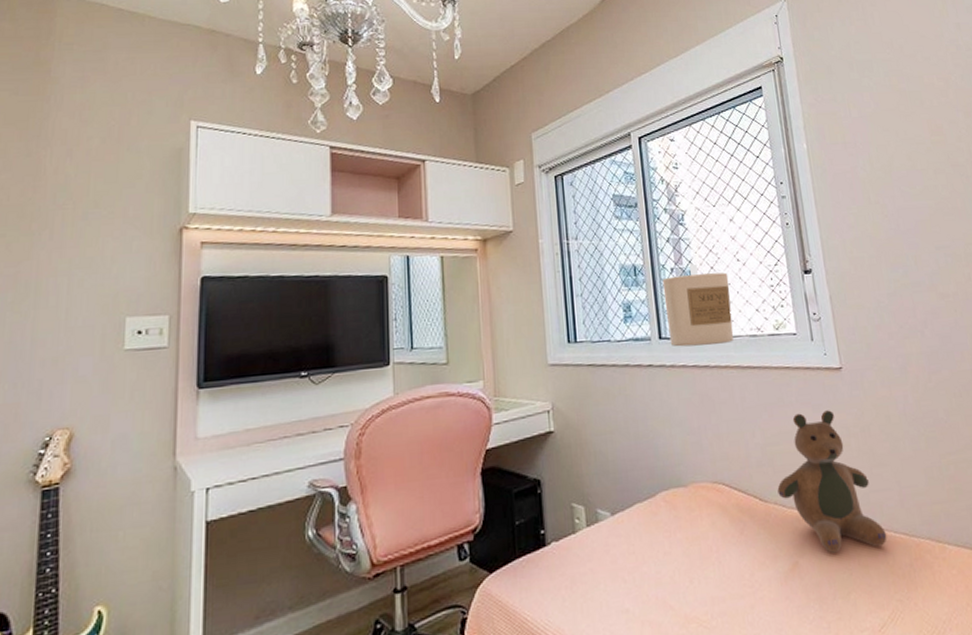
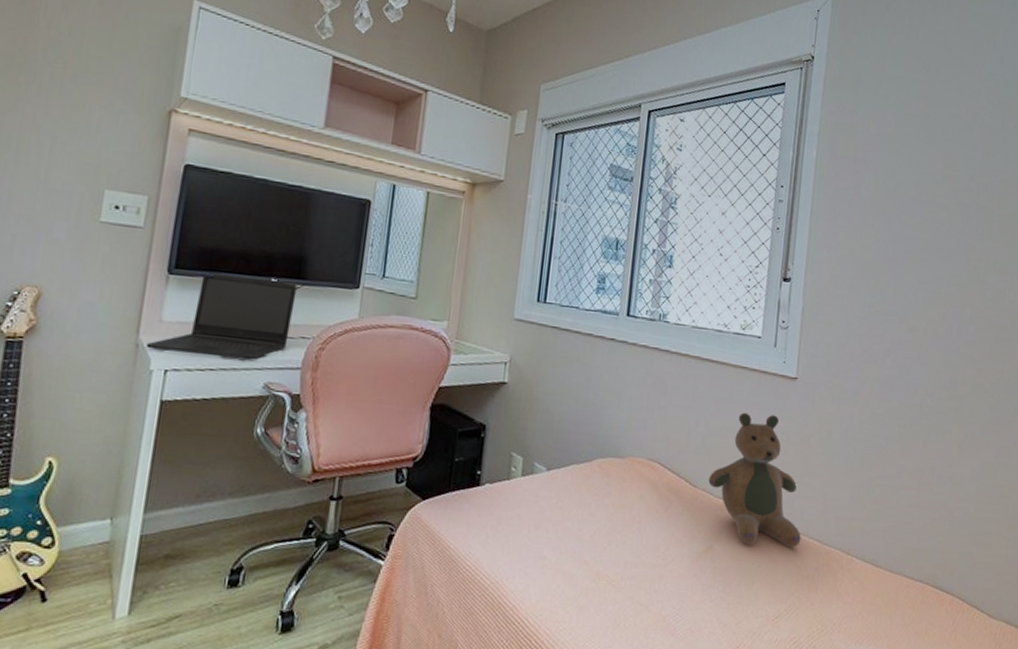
laptop: none [184,373,328,470] -> present [146,273,298,360]
candle: present [662,263,734,347] -> none [636,249,708,333]

